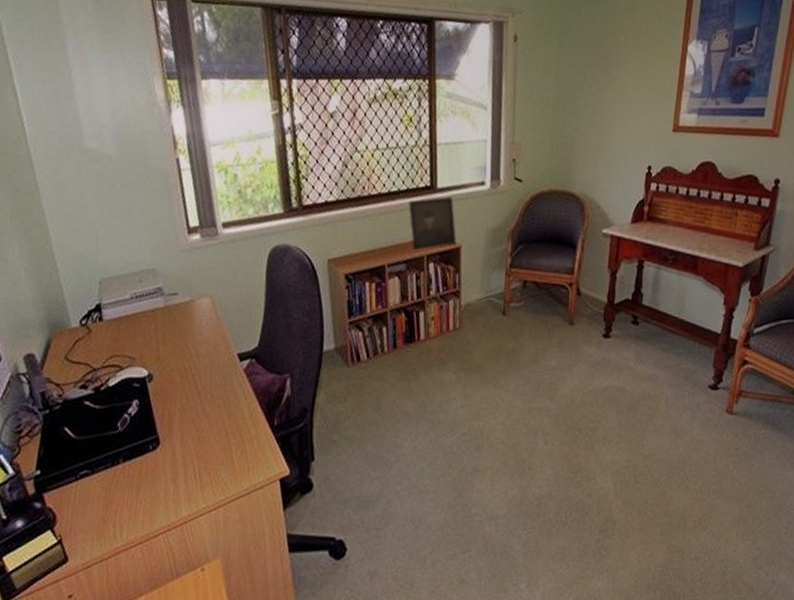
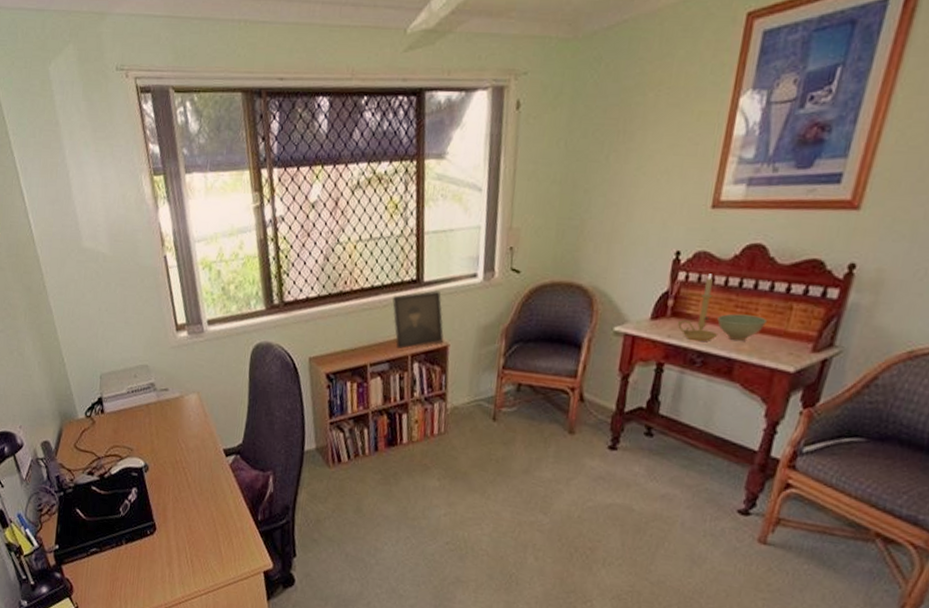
candle holder: none [652,185,683,242] -> present [677,274,717,342]
bowl: none [683,218,721,241] -> present [717,313,768,341]

